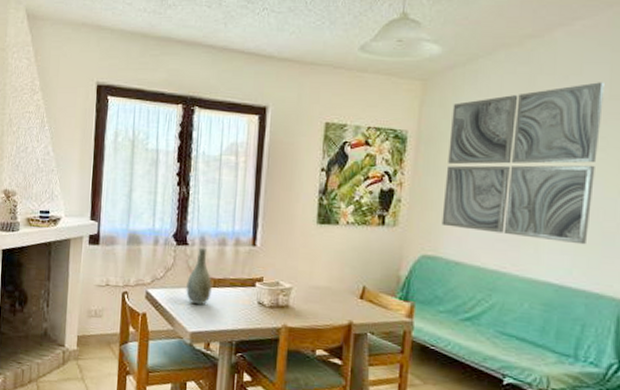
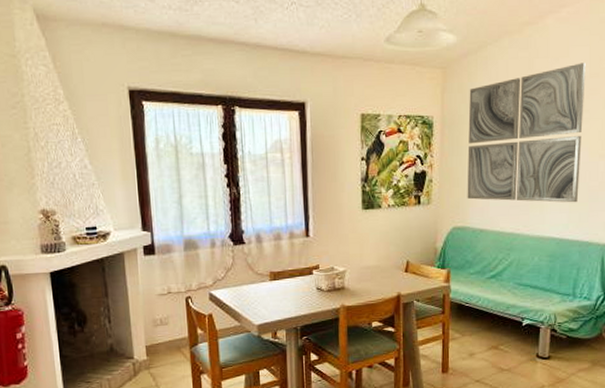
vase: present [186,247,212,306] -> none [248,244,273,299]

